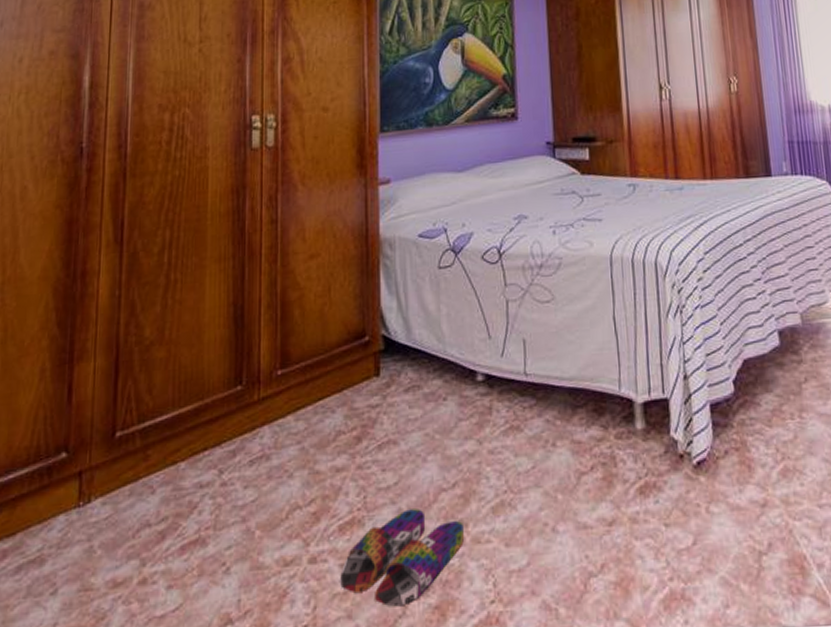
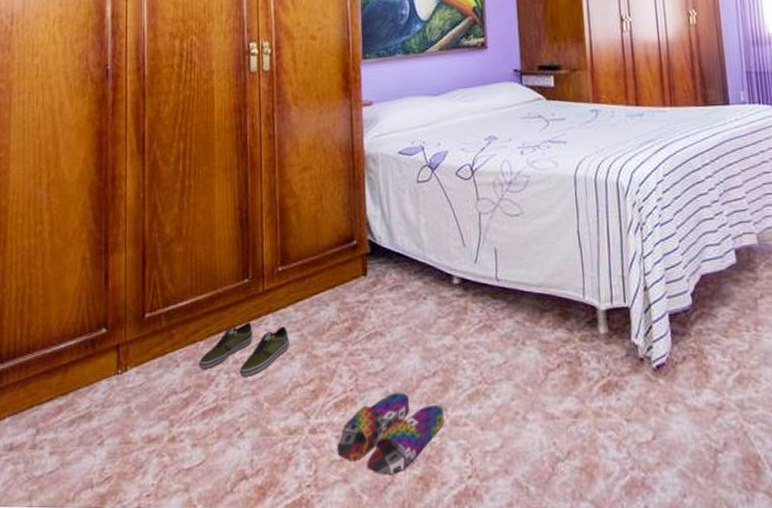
shoe: none [179,435,289,501] -> present [199,322,290,377]

